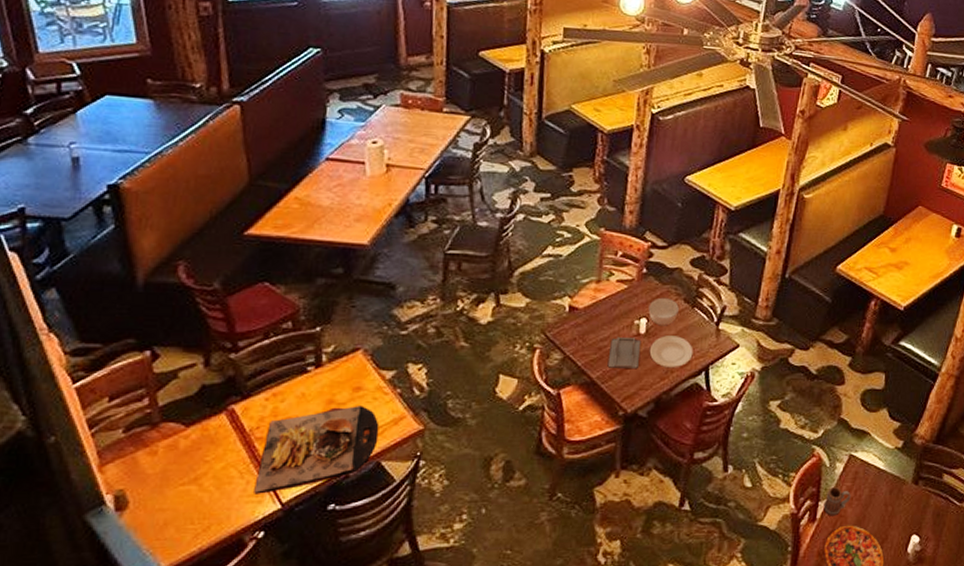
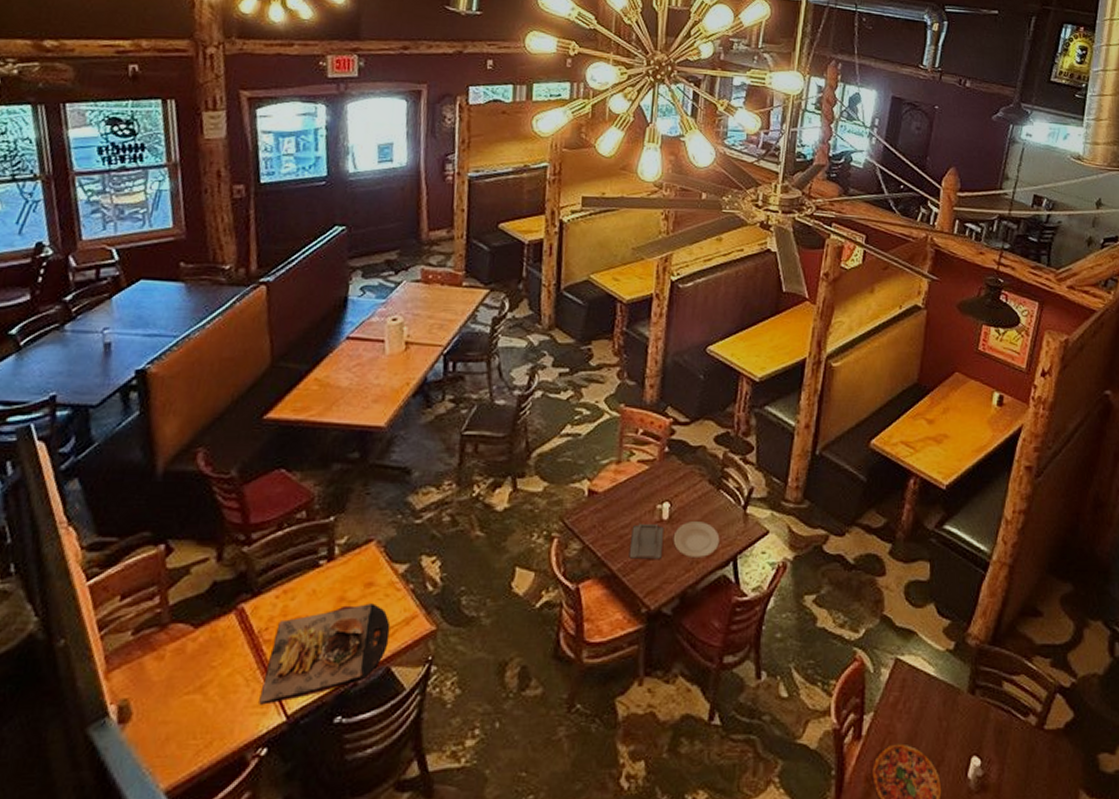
bowl: present [648,297,679,326] -> none [671,479,704,511]
beer mug: present [823,486,851,516] -> none [869,696,899,733]

